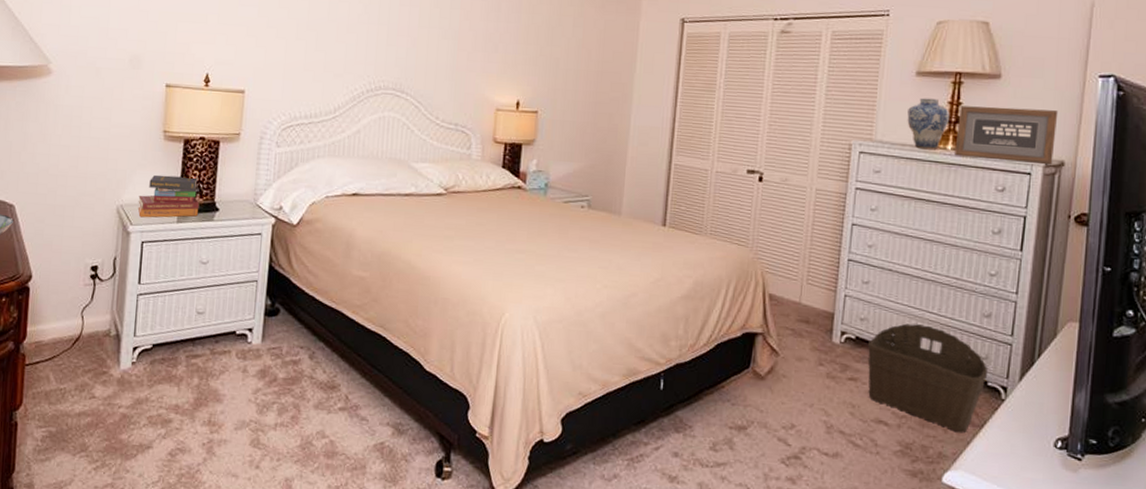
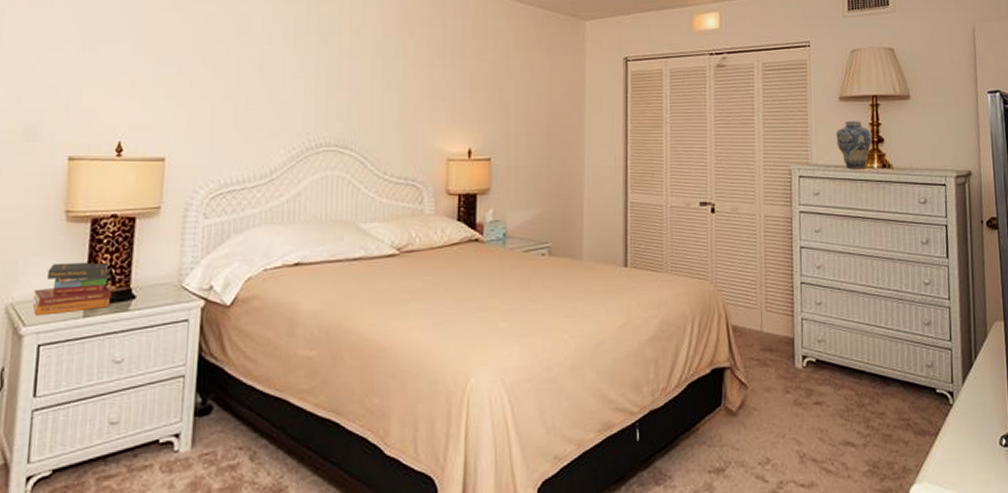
wicker basket: present [867,323,988,433] -> none [828,339,936,444]
picture frame: present [954,105,1059,165] -> none [880,125,962,176]

